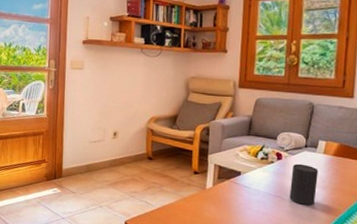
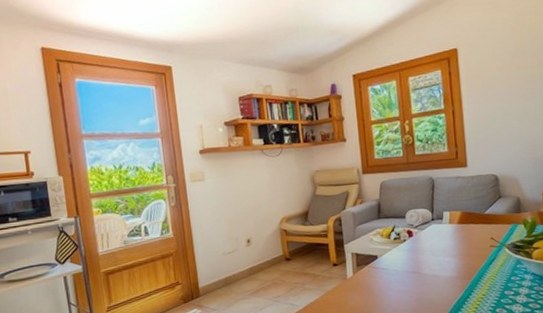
cup: present [289,163,319,206] -> none [423,237,449,276]

